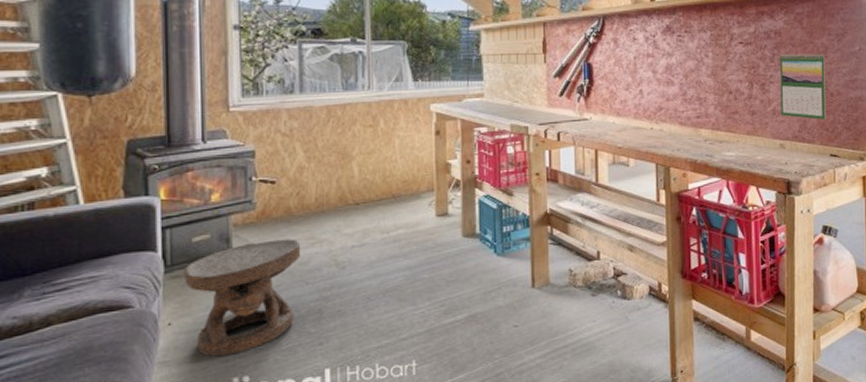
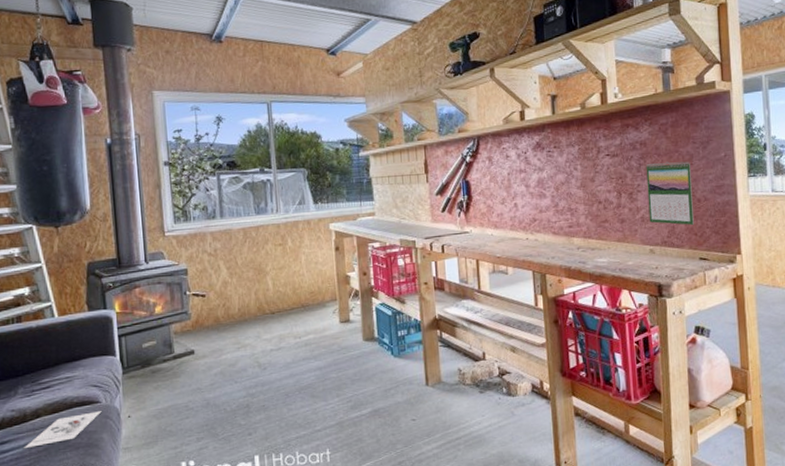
architectural model: none [27,318,134,364] -> present [24,411,102,448]
carved stool: present [183,239,301,357] -> none [137,344,230,444]

